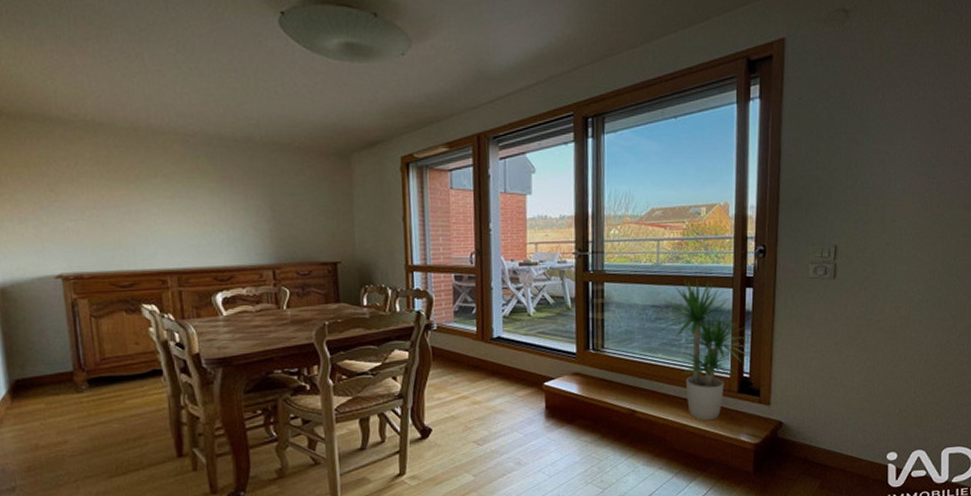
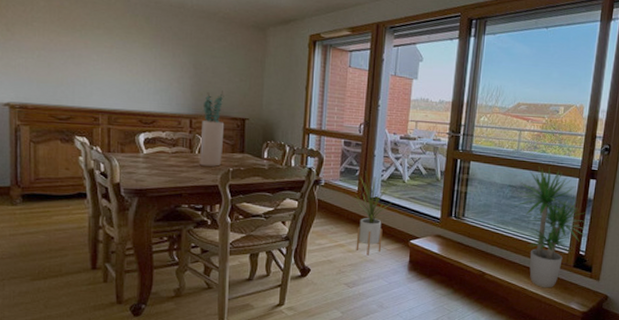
vase: none [286,233,315,324] -> present [199,91,225,168]
house plant: none [471,308,519,406] -> present [352,171,396,256]

